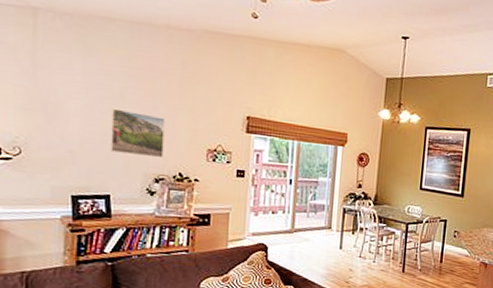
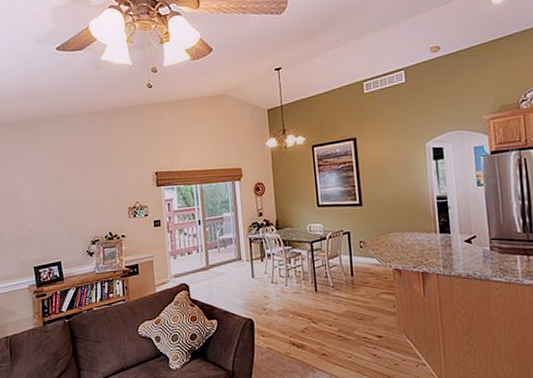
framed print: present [110,108,165,159] -> none [54,188,96,225]

